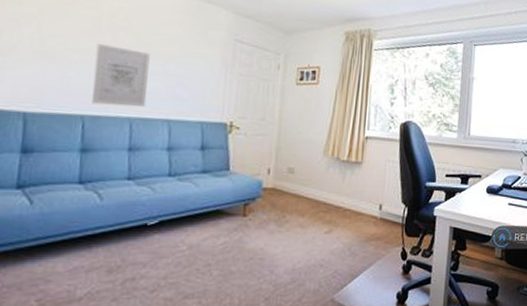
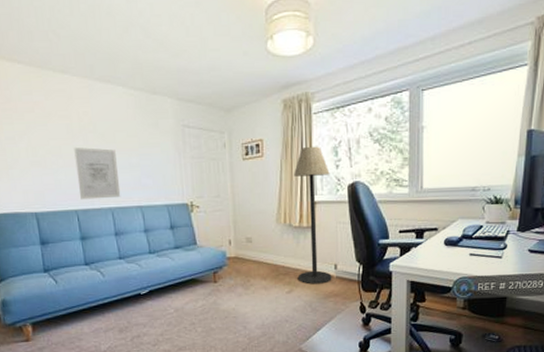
floor lamp: none [339,80,384,225] -> present [294,146,332,285]

